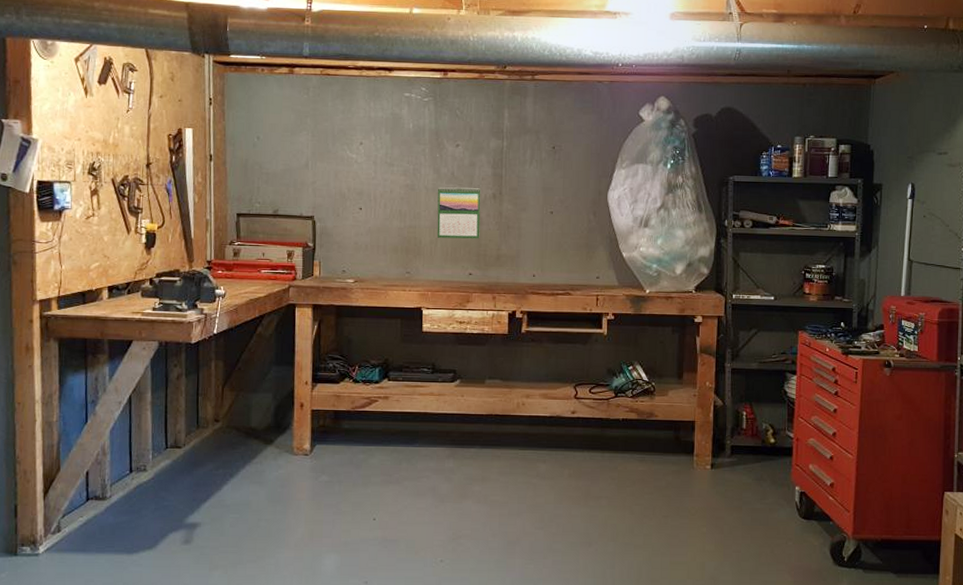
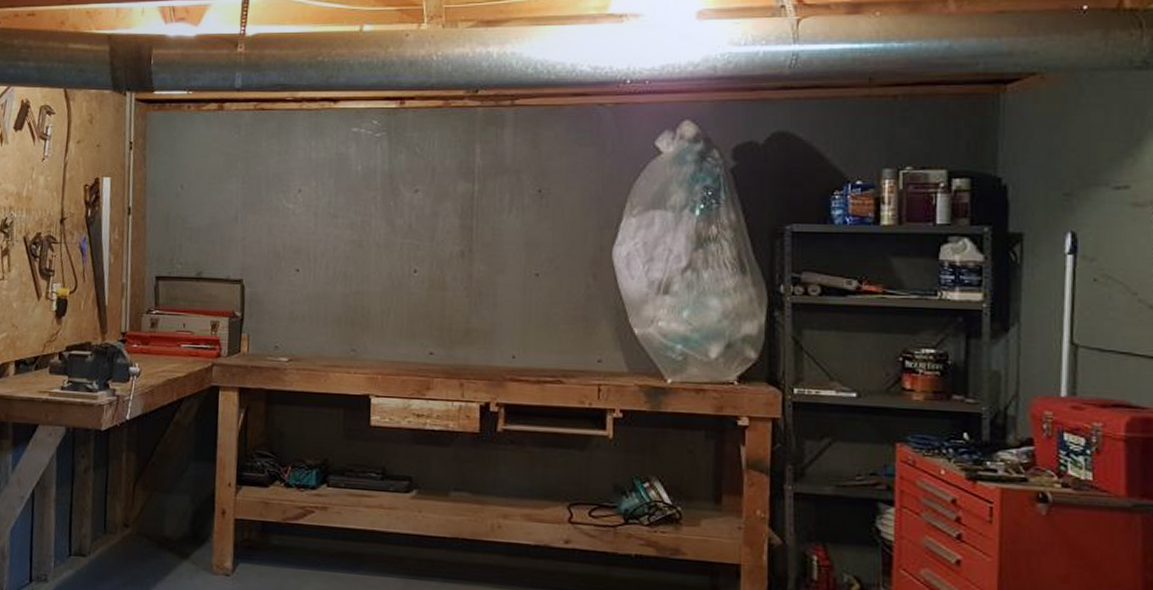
calendar: present [437,187,481,239] -> none [389,243,446,309]

